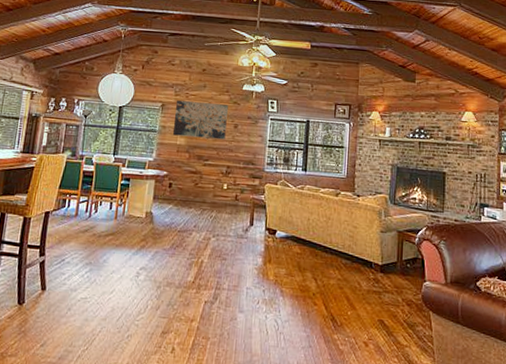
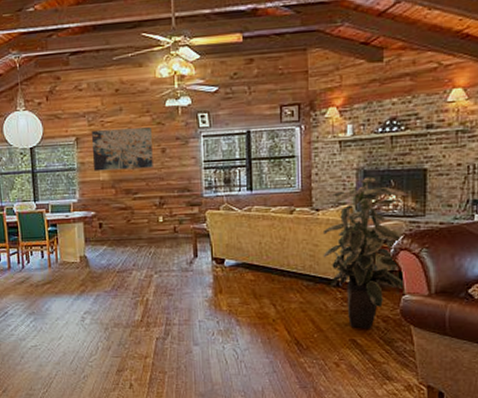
indoor plant: none [360,173,431,311] -> present [322,177,408,329]

